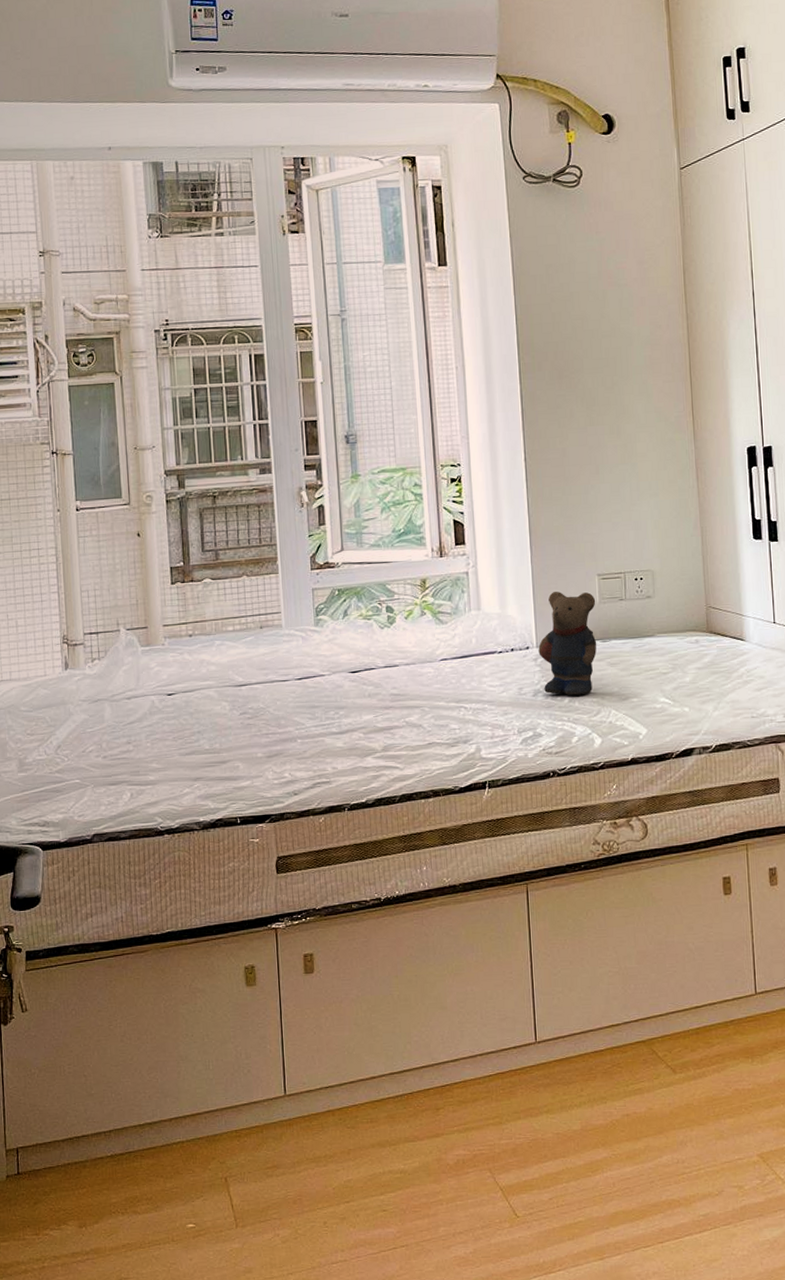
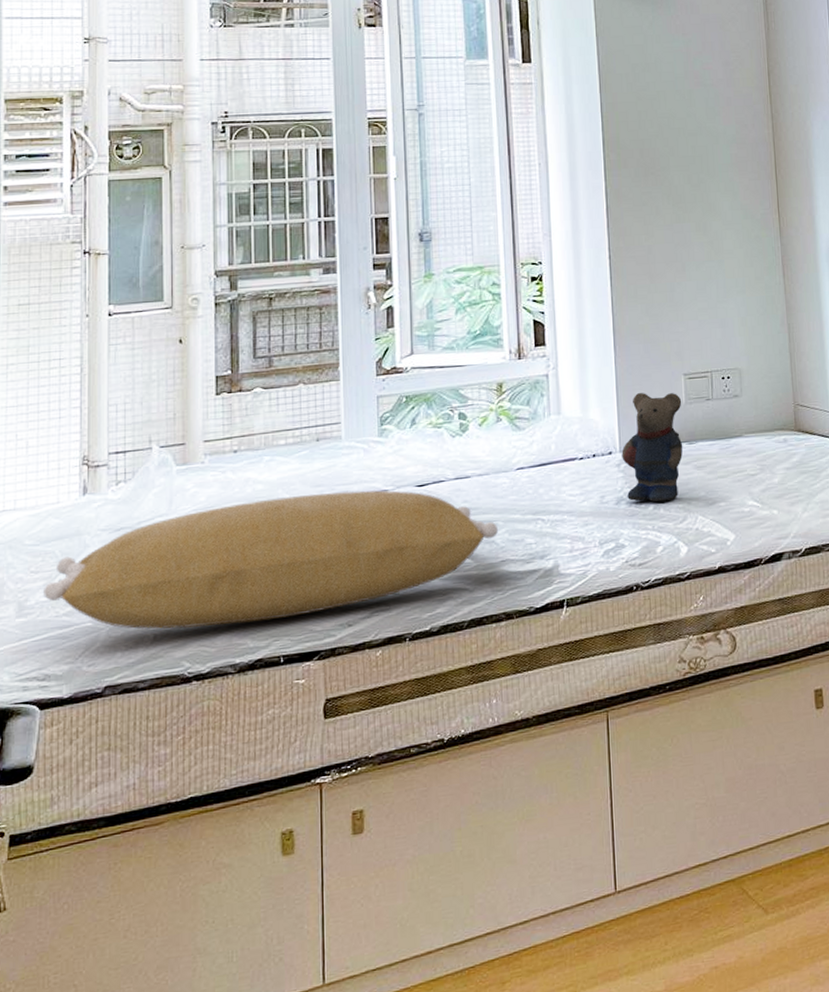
pillow: none [38,674,425,789] -> present [44,490,498,629]

